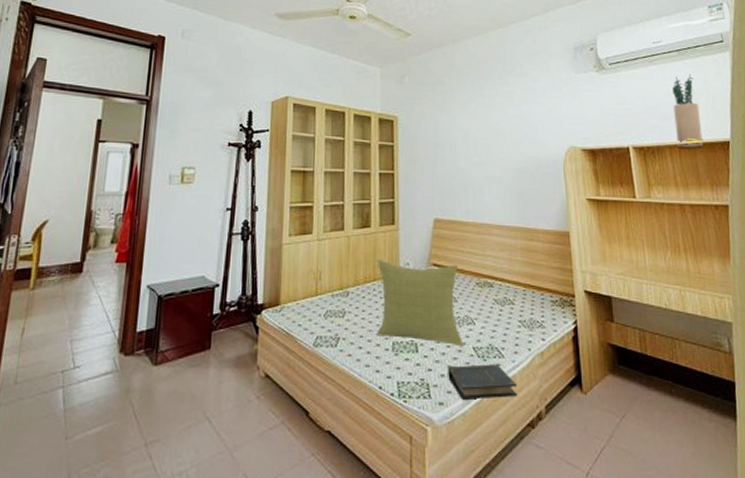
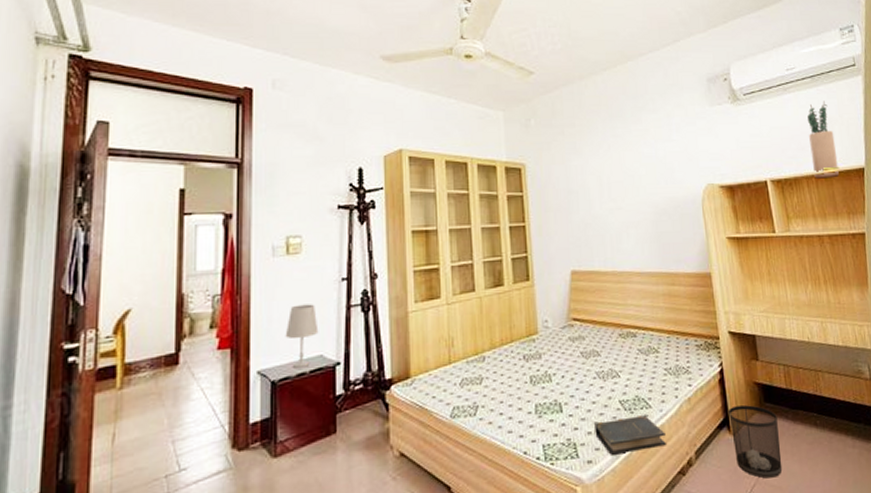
table lamp: none [173,229,203,286] -> present [285,304,319,368]
pillow: present [376,258,464,347] -> none [513,317,610,402]
waste bin: none [580,364,634,442] -> present [727,405,783,479]

